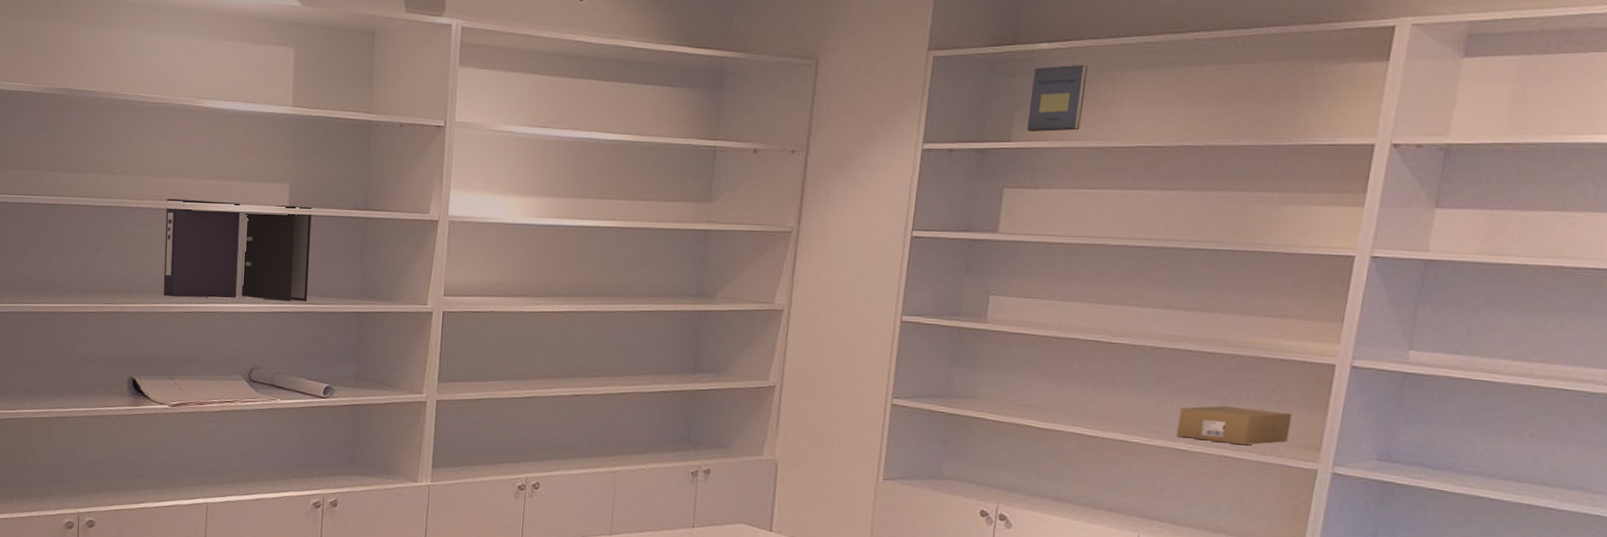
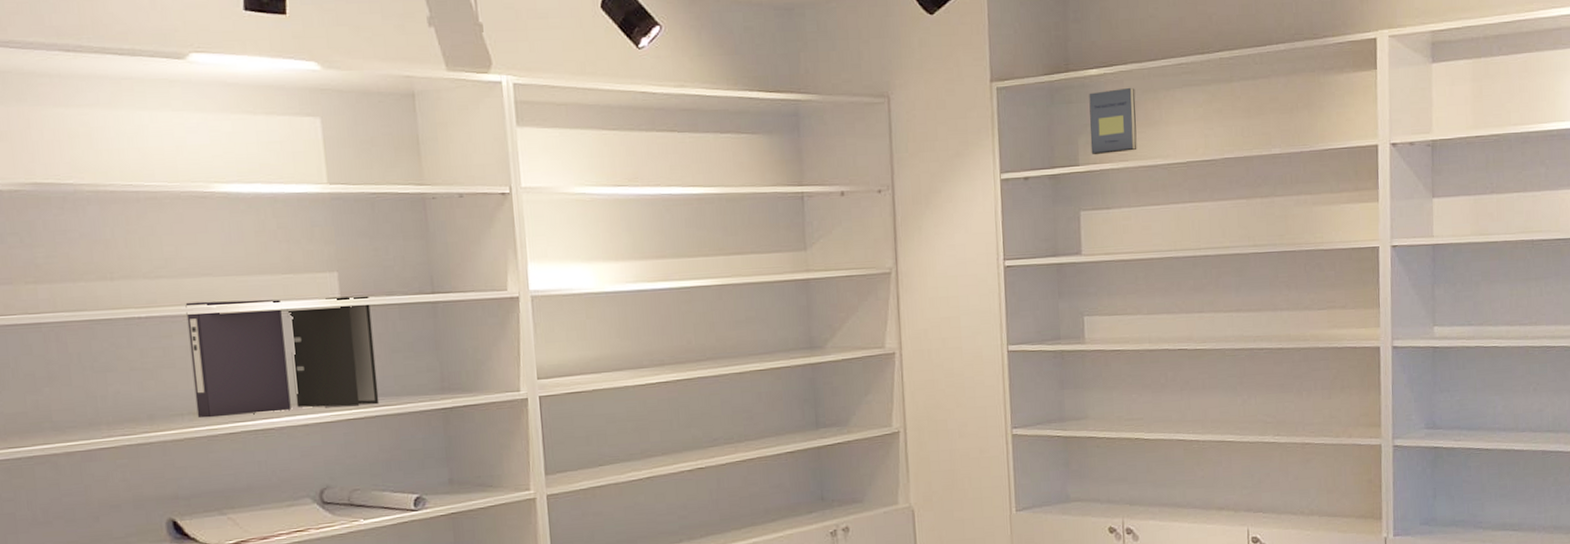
box: present [1176,405,1292,446] -> none [1263,395,1354,431]

